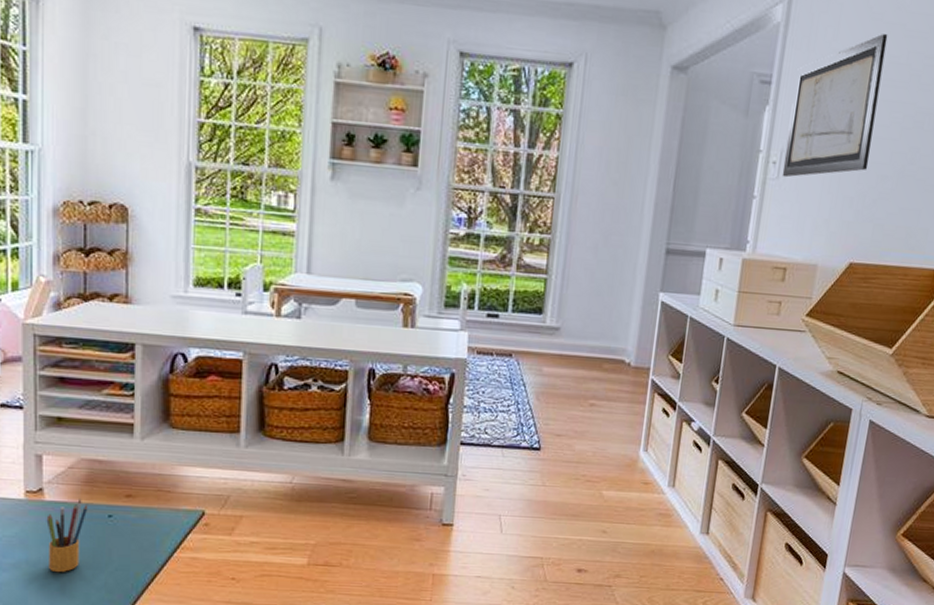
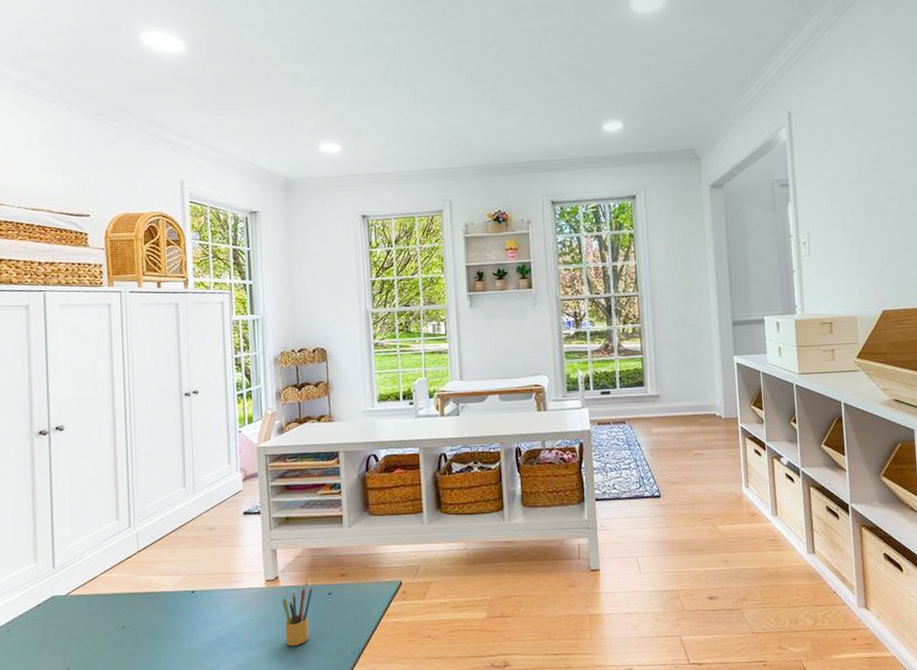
wall art: present [782,34,888,178] -> none [807,136,880,253]

